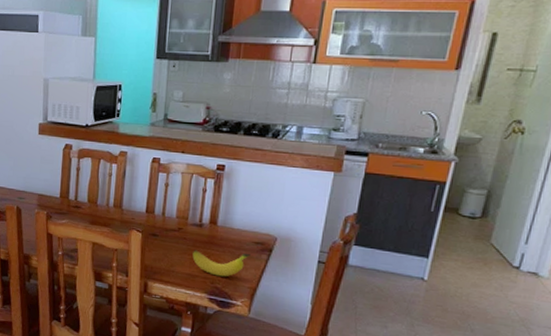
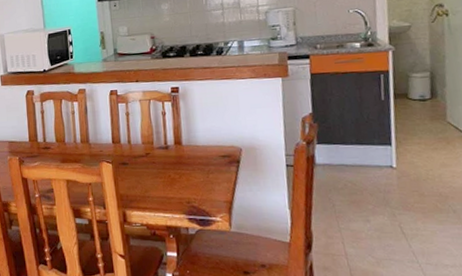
banana: present [192,250,251,277] -> none [164,167,220,195]

